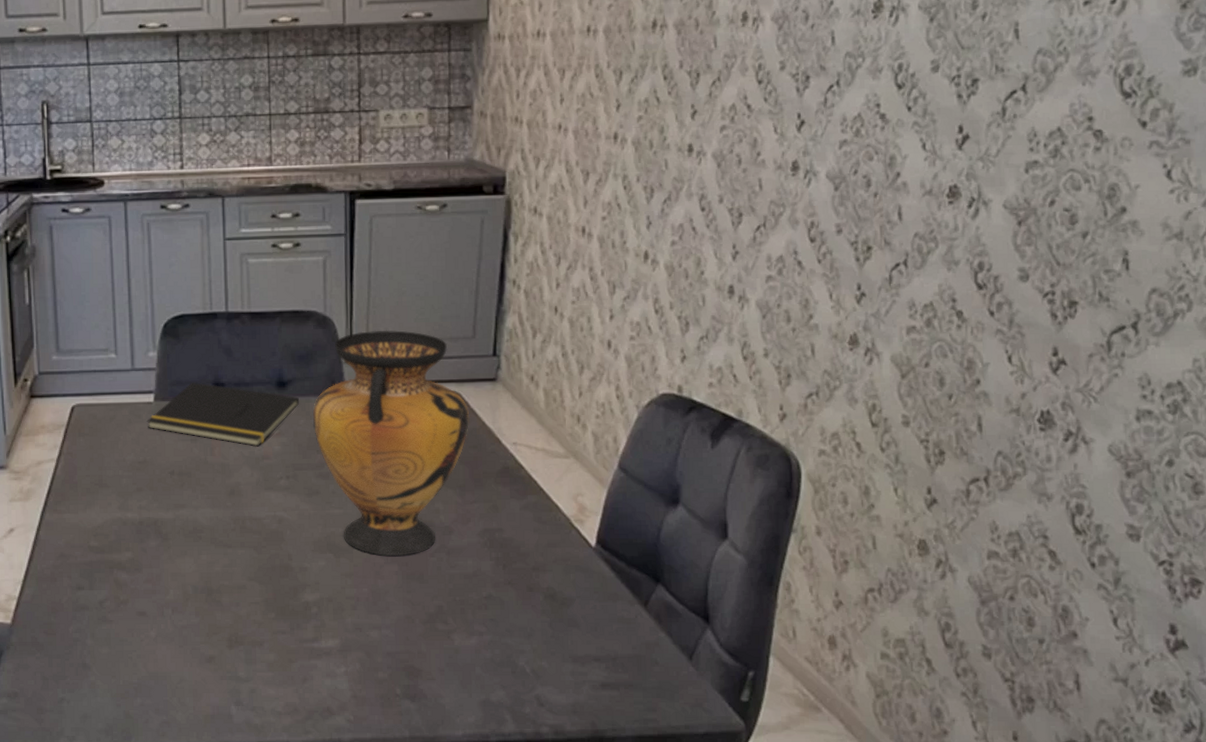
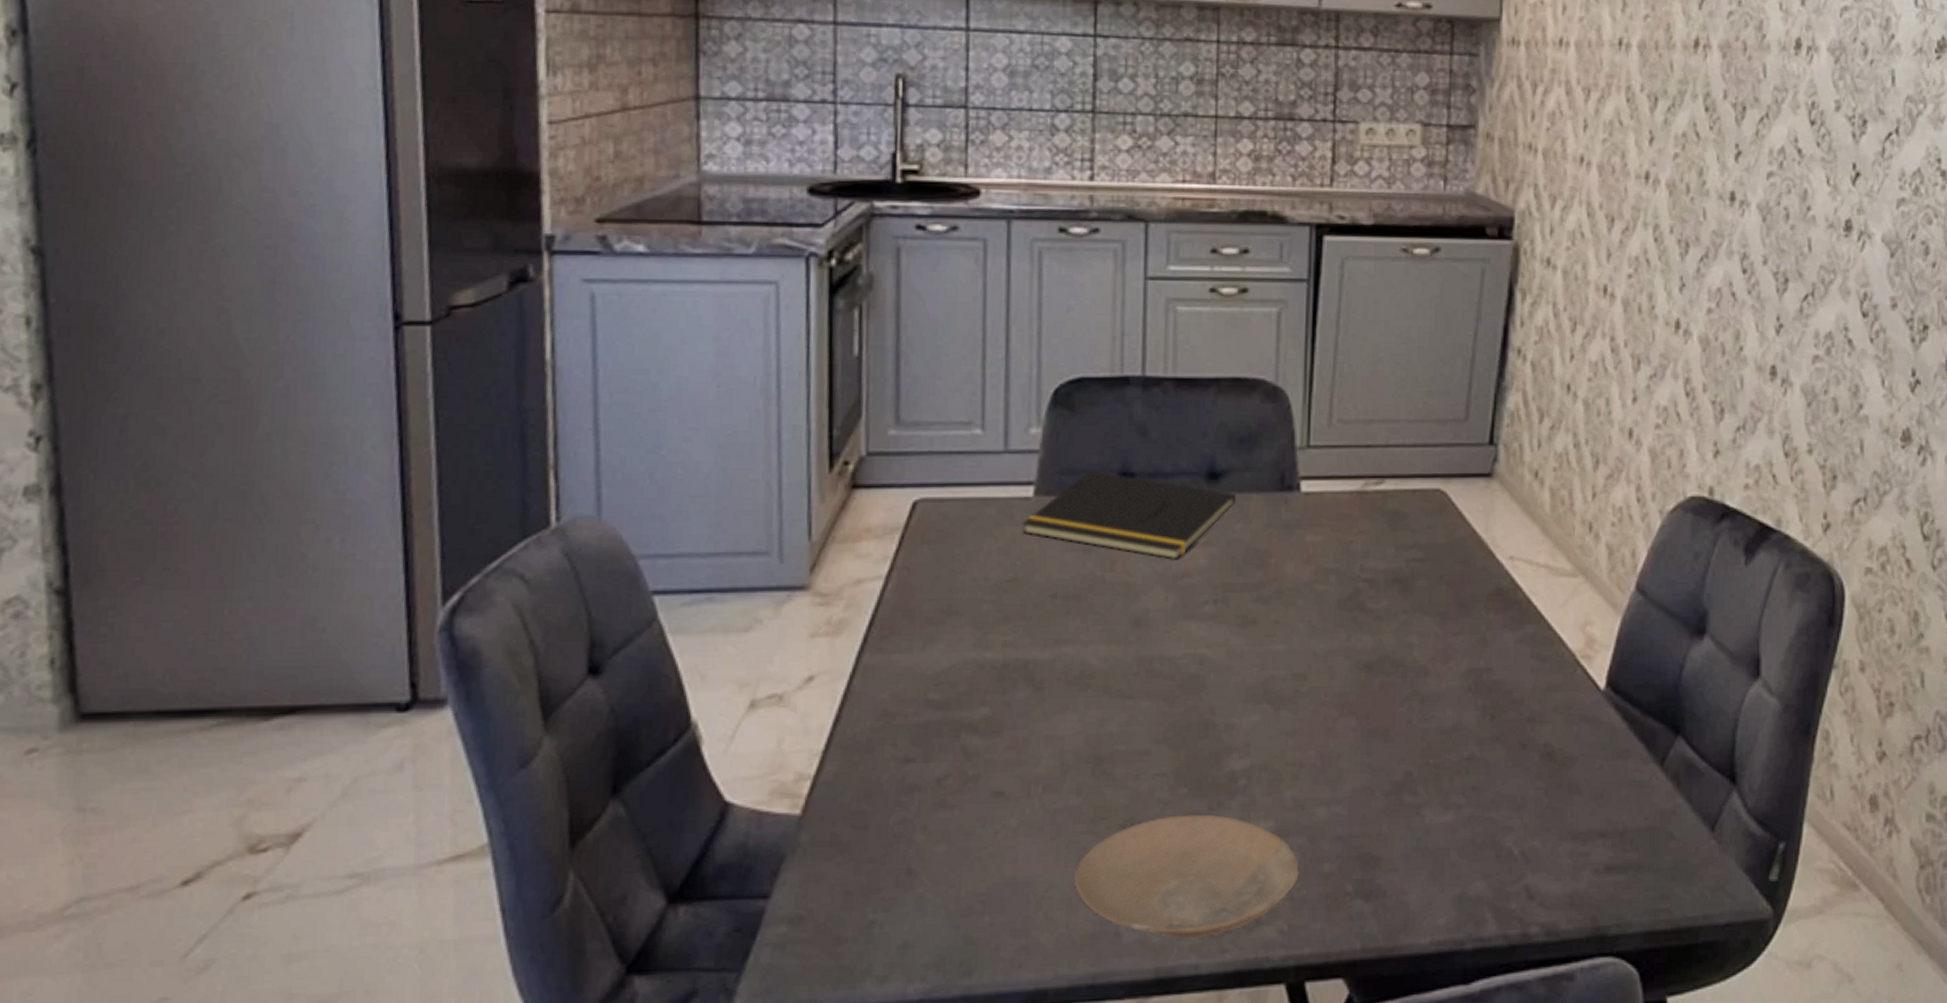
plate: none [198,632,360,723] -> present [1074,814,1299,940]
vase: present [312,330,470,557] -> none [1252,407,1457,708]

